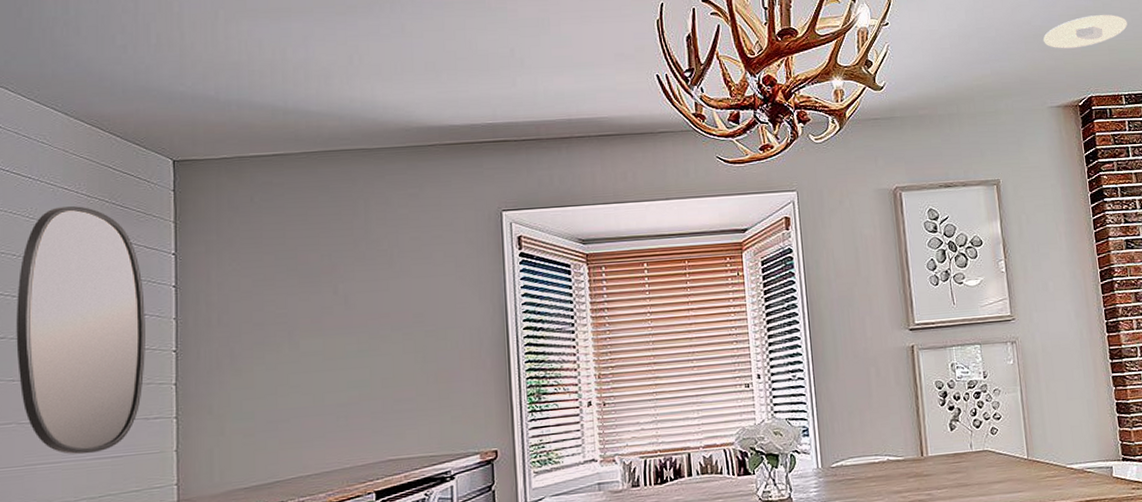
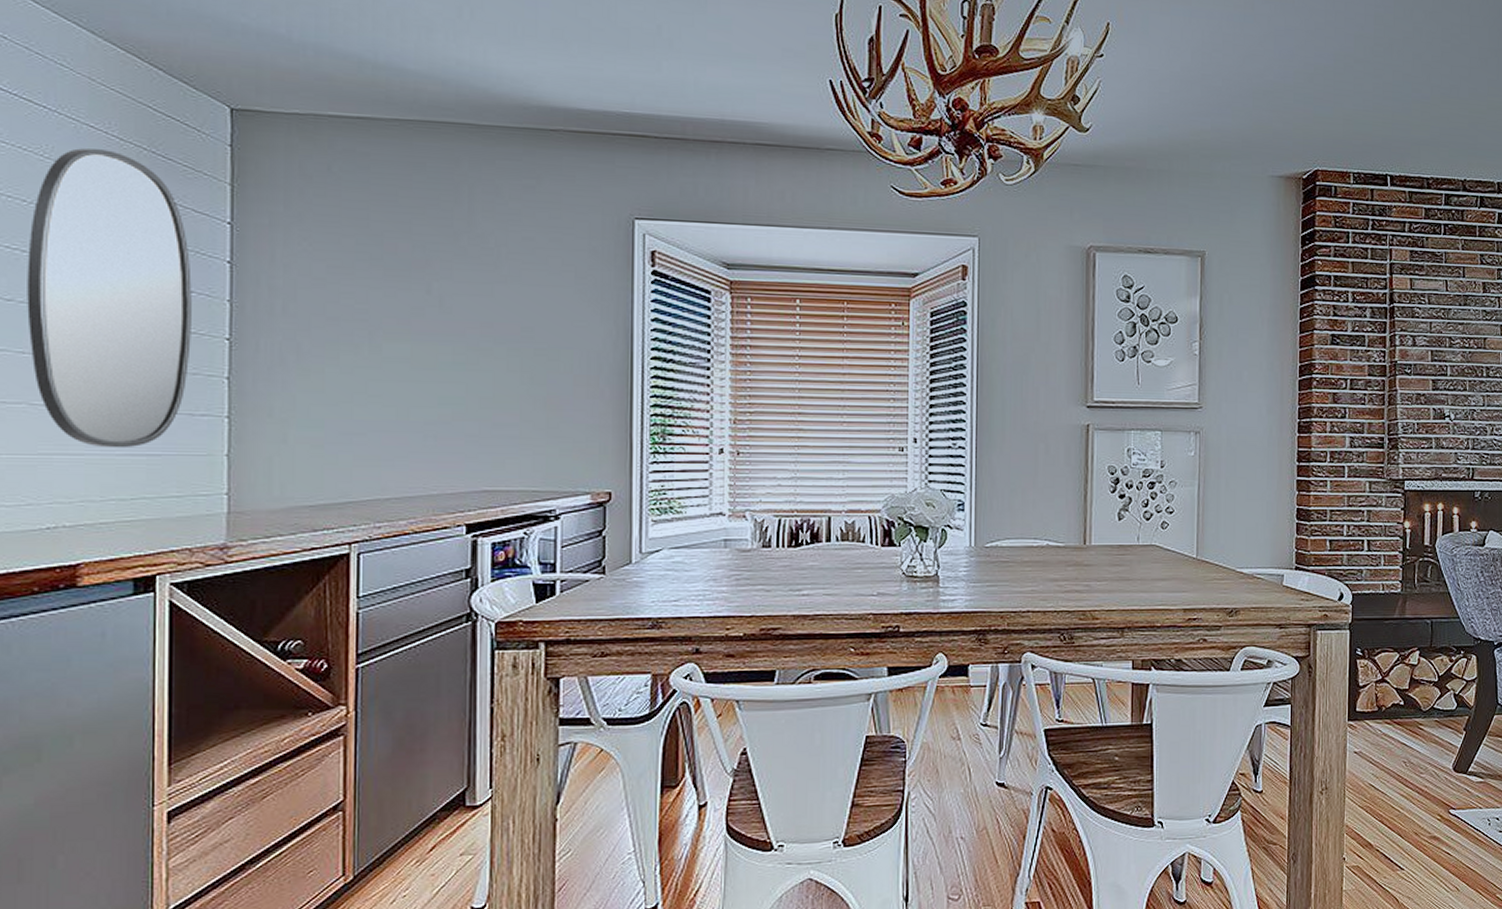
recessed light: present [1043,15,1127,49] -> none [1273,77,1368,113]

